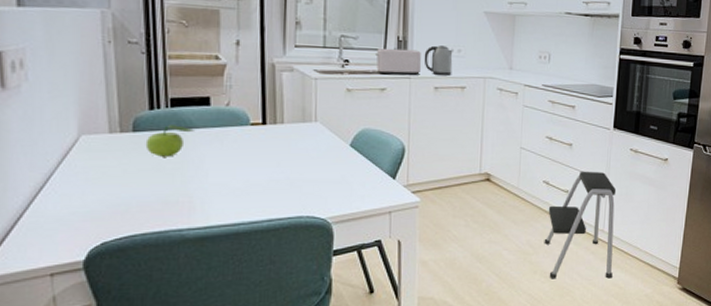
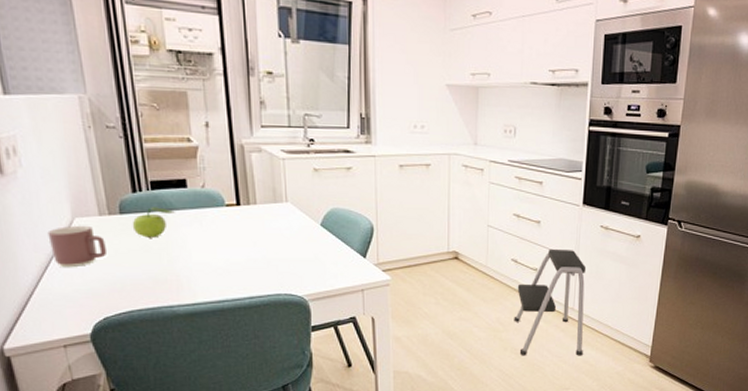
mug: none [47,143,114,187] -> present [47,225,108,266]
toaster: present [375,48,422,75] -> none [339,125,386,154]
kettle: present [424,45,453,75] -> none [387,122,416,153]

